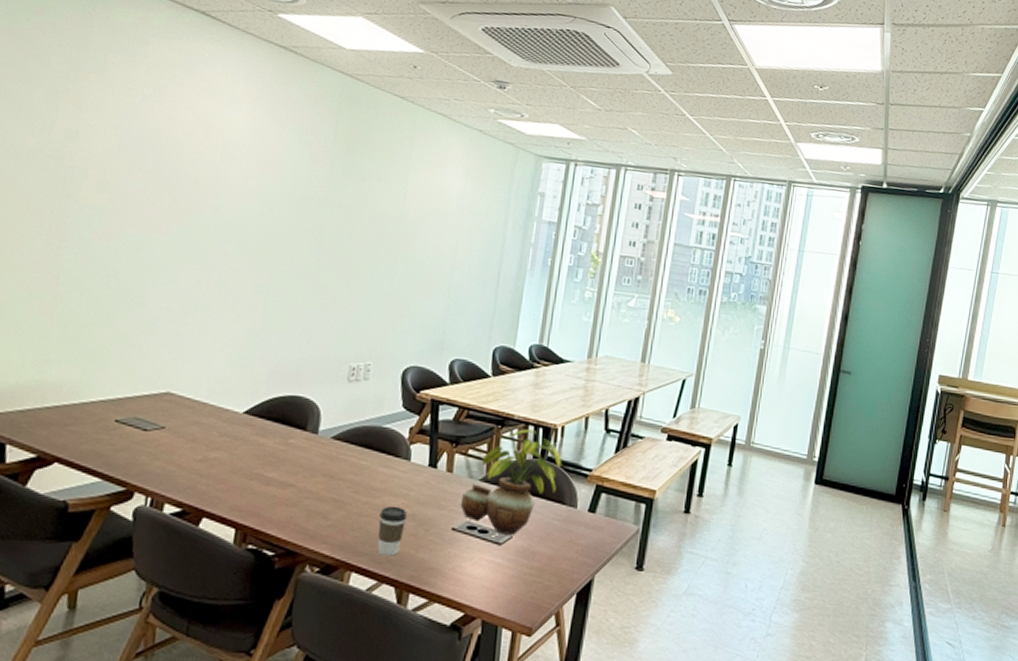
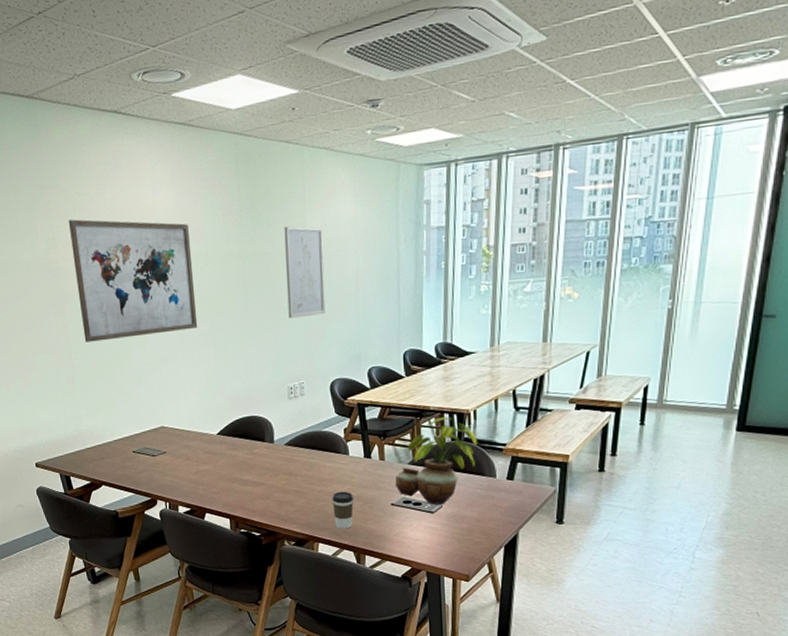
wall art: none [84,114,265,277] -> present [68,219,198,342]
wall art: none [367,183,426,290] -> present [284,226,326,319]

